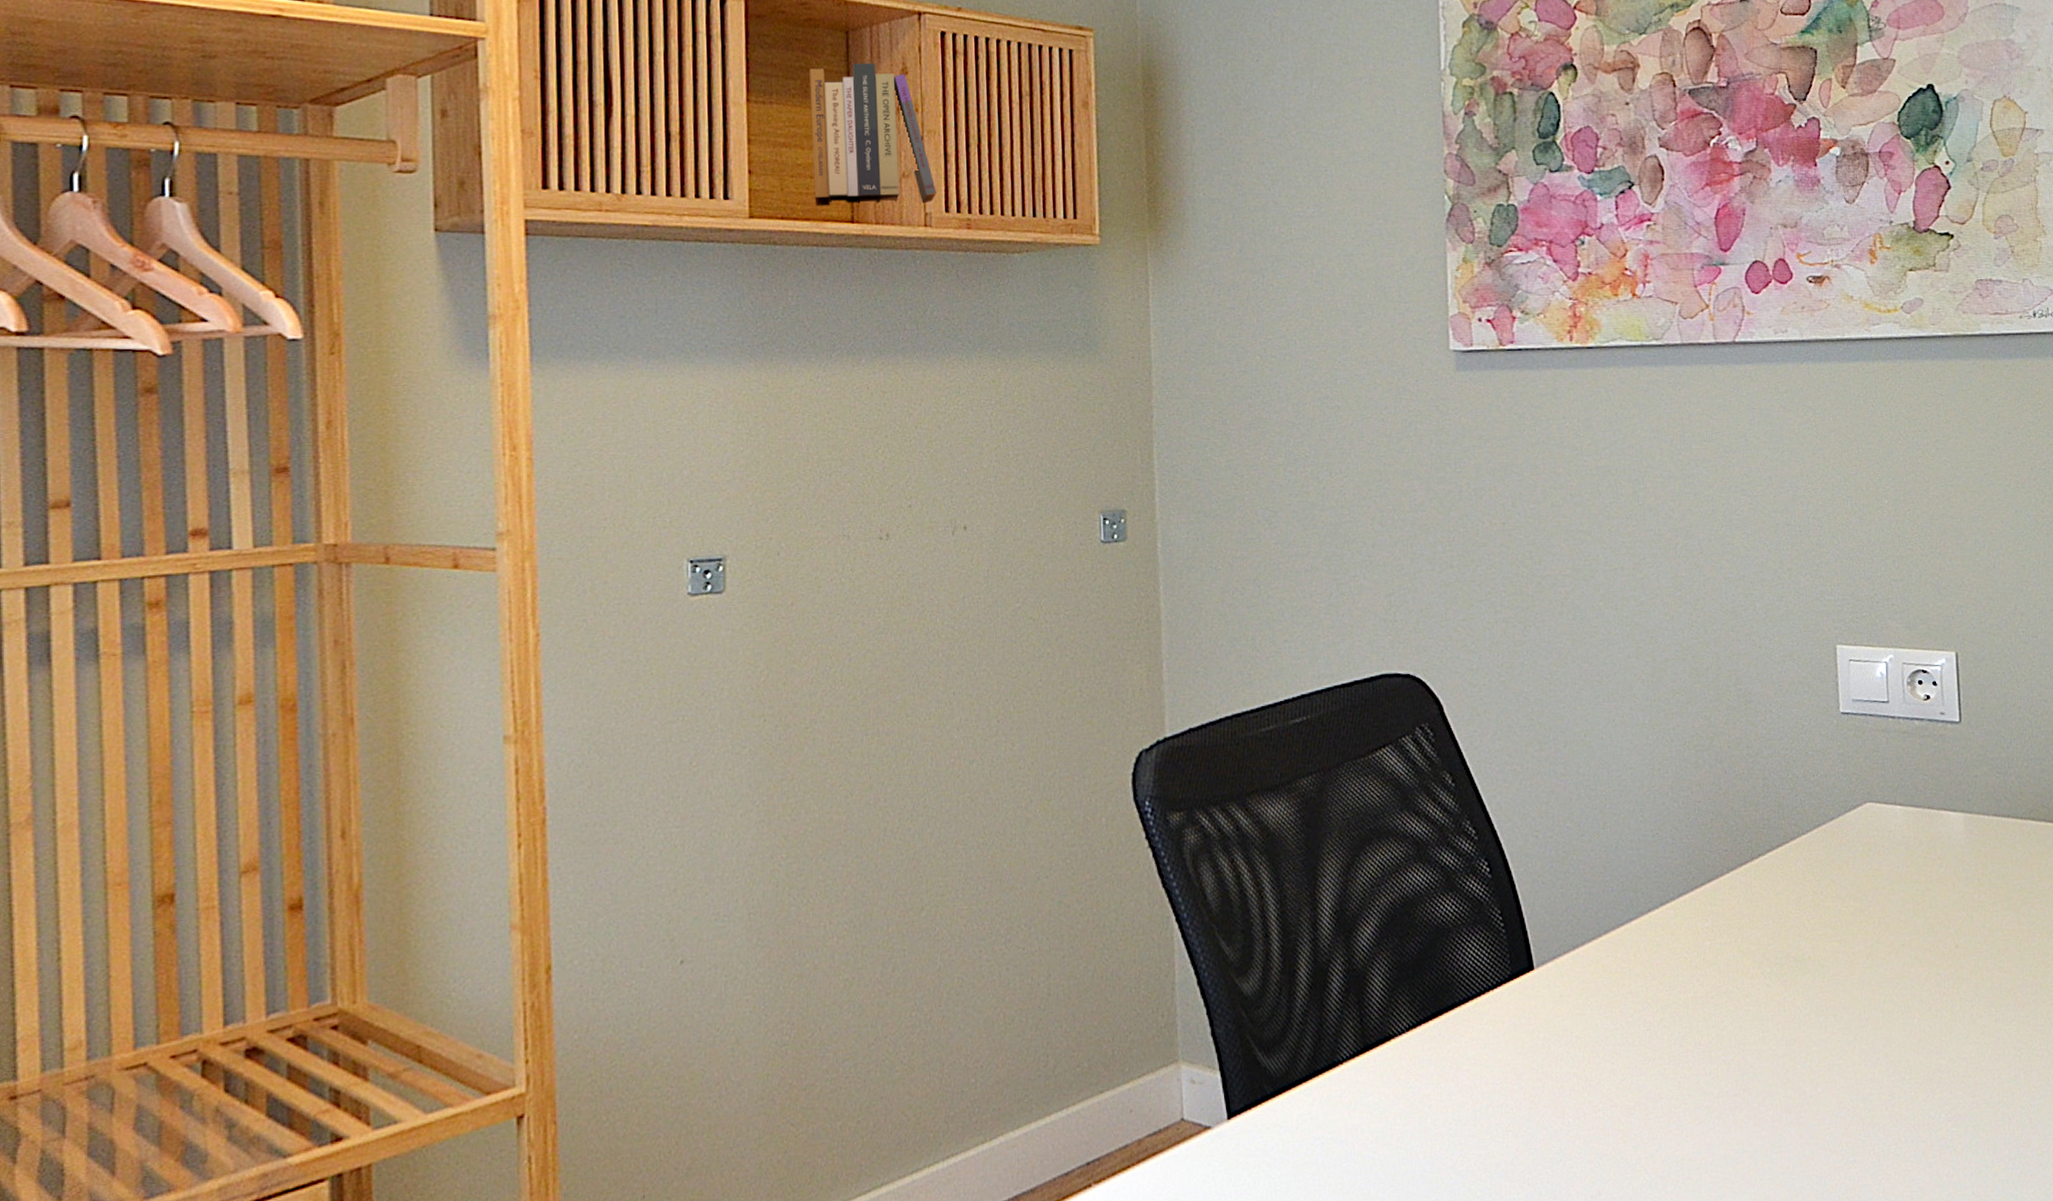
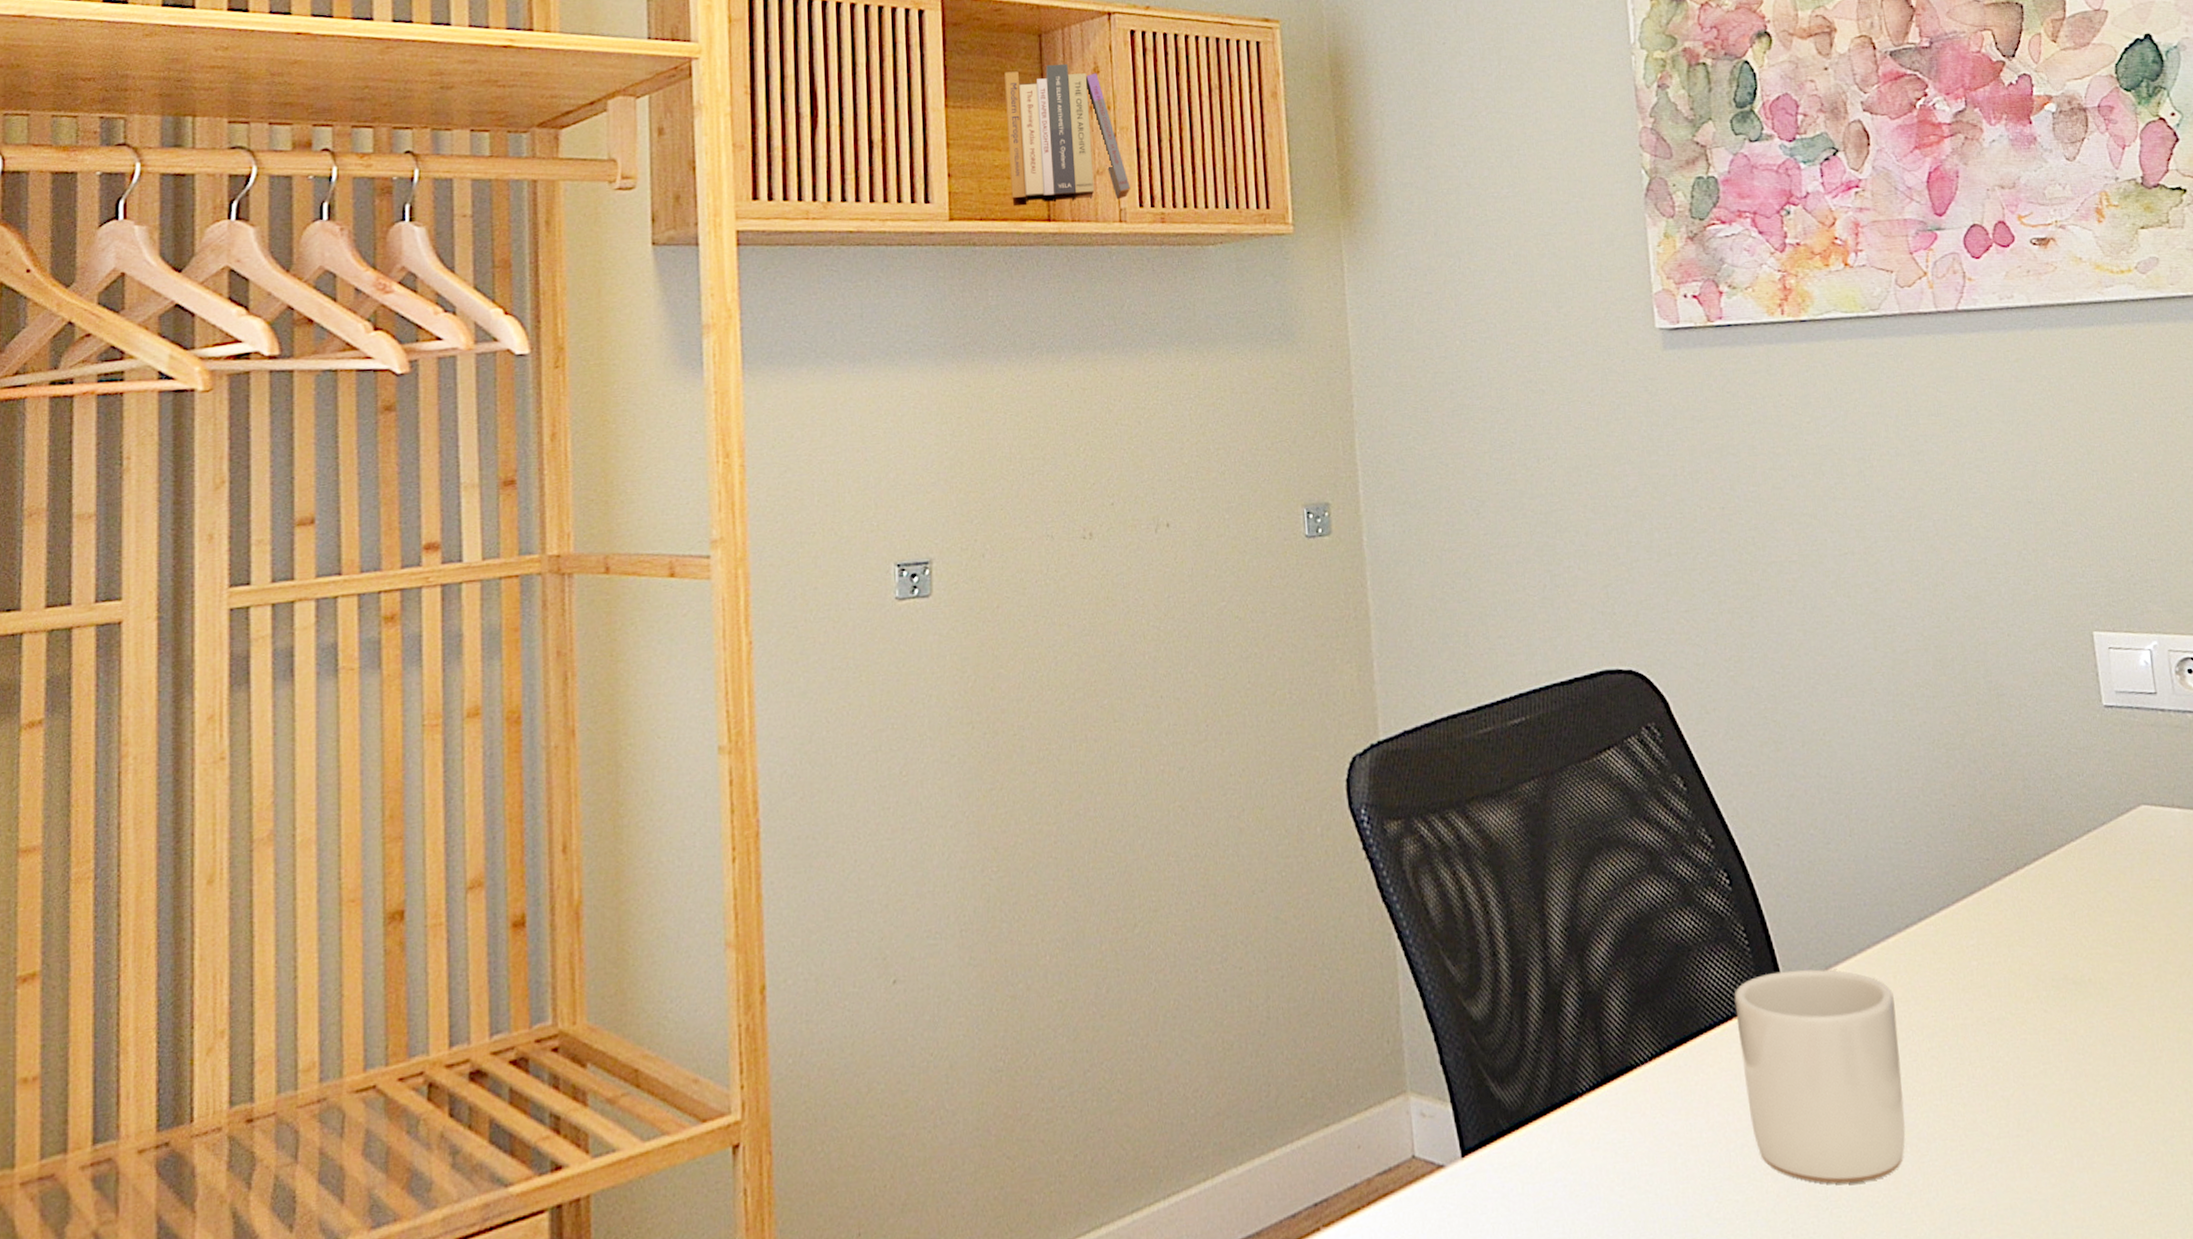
mug: none [1487,948,1636,1139] -> present [1734,969,1906,1184]

